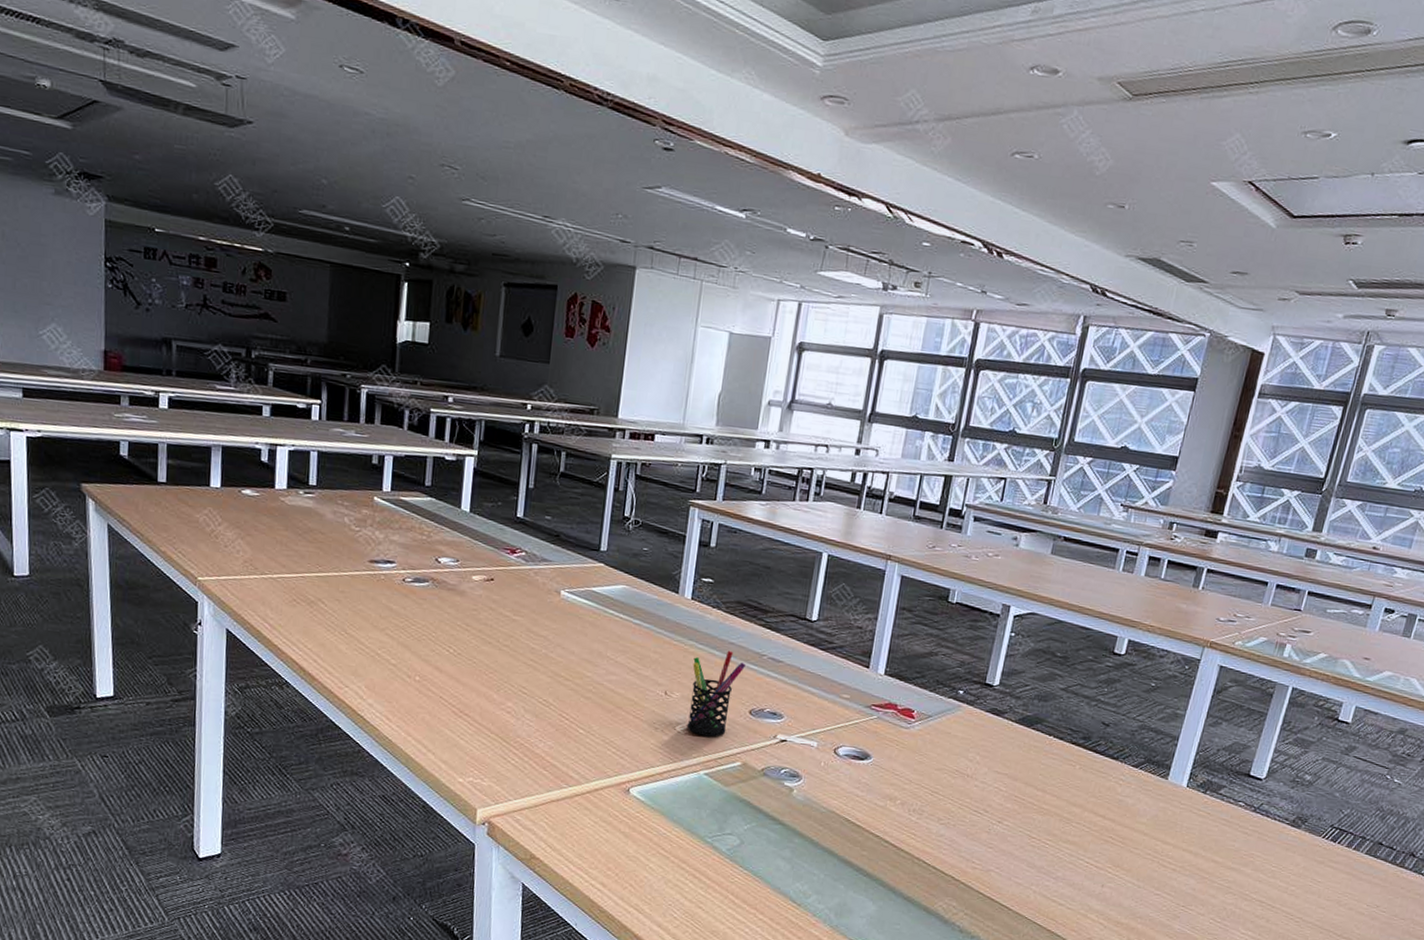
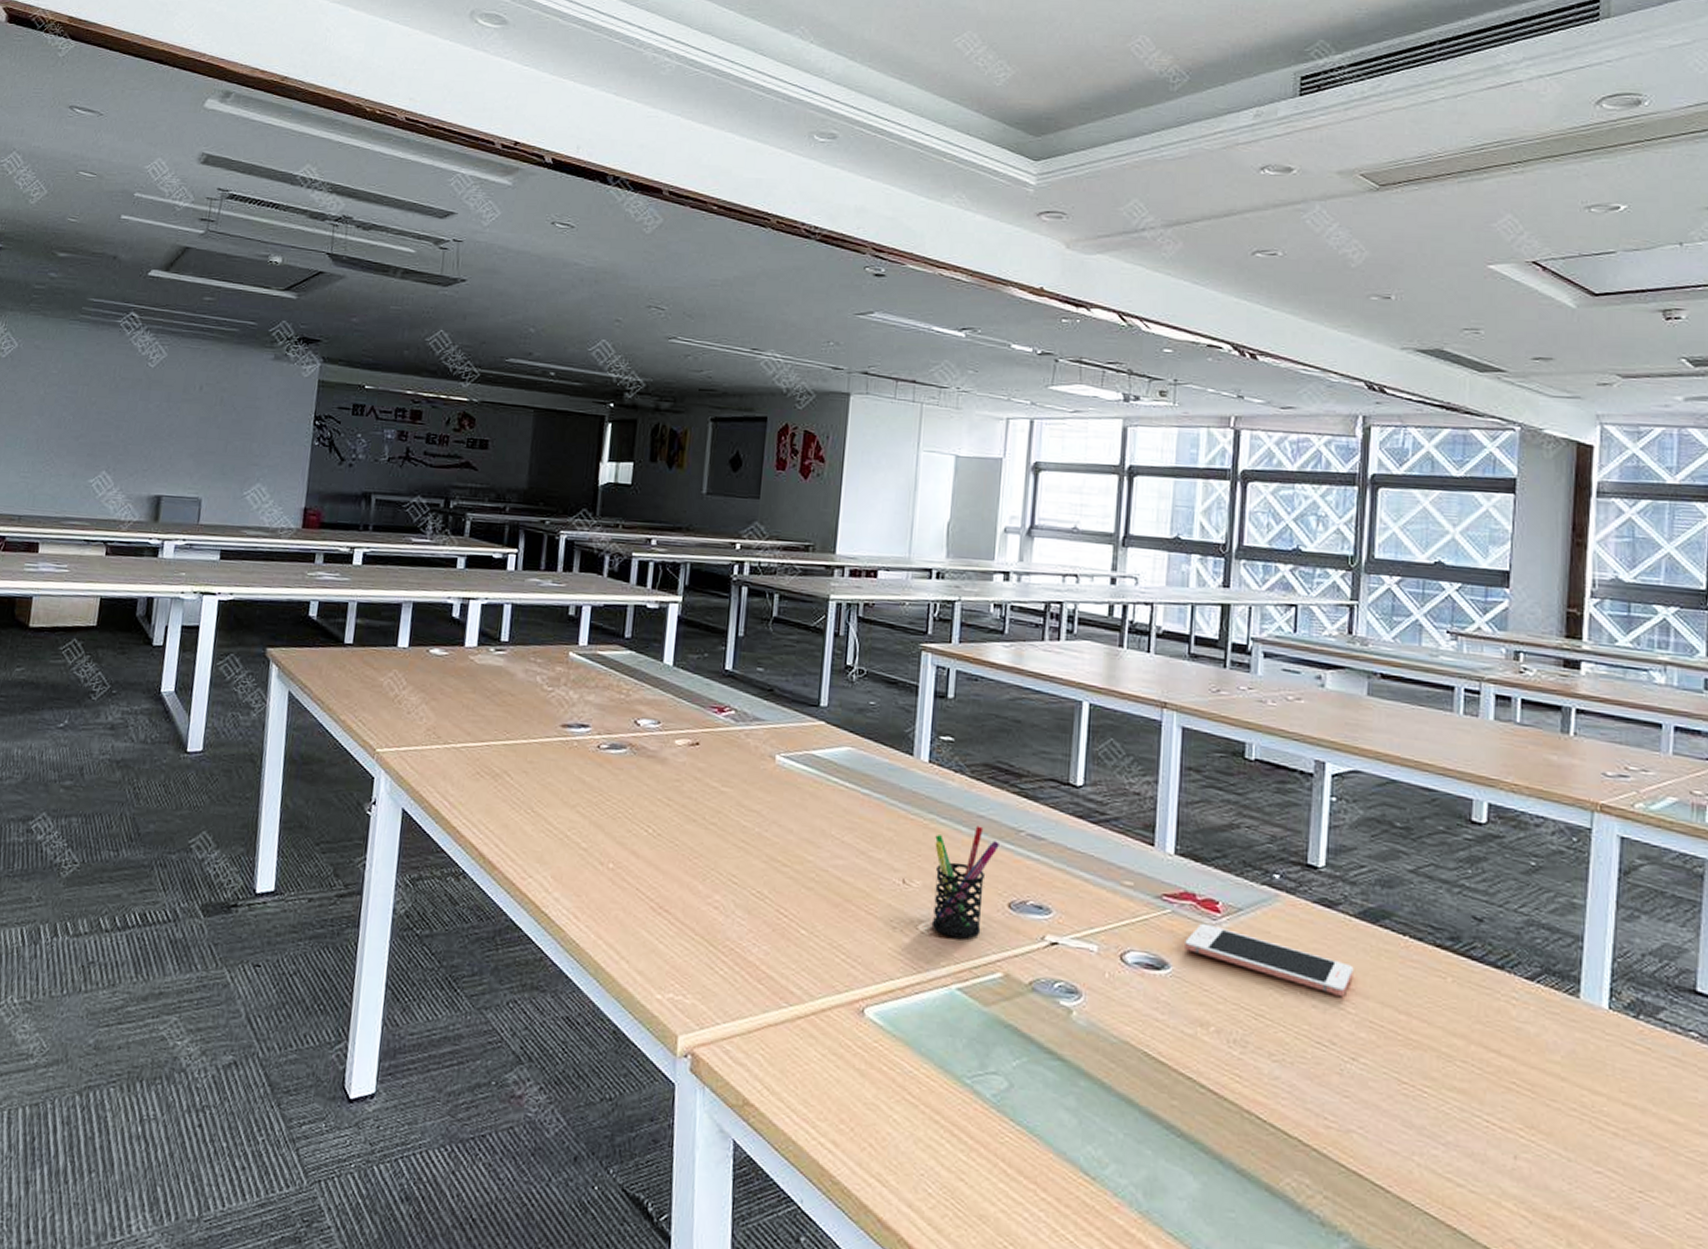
cell phone: none [884,726,1009,779] -> present [1185,923,1354,996]

